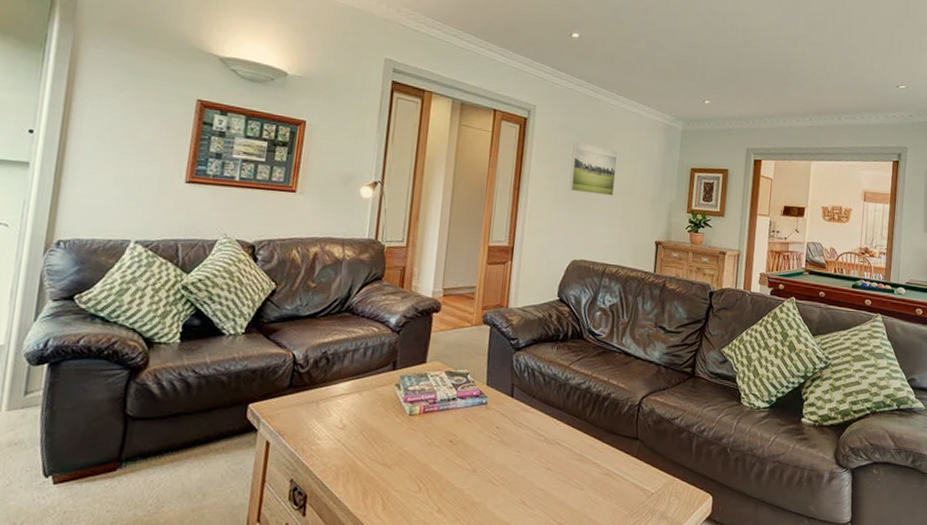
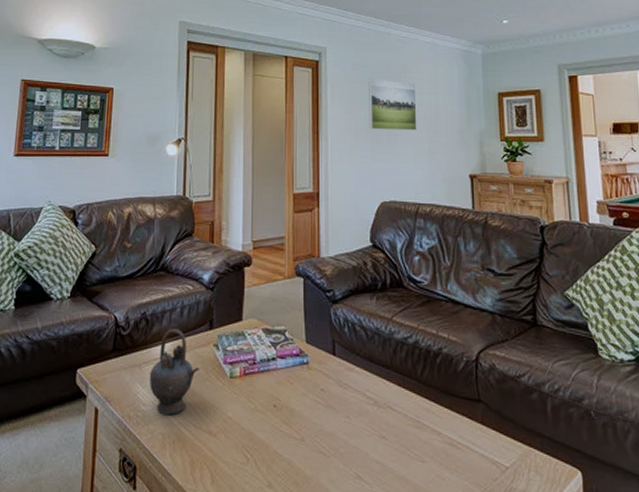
teapot: none [325,368,379,449] -> present [149,329,199,415]

